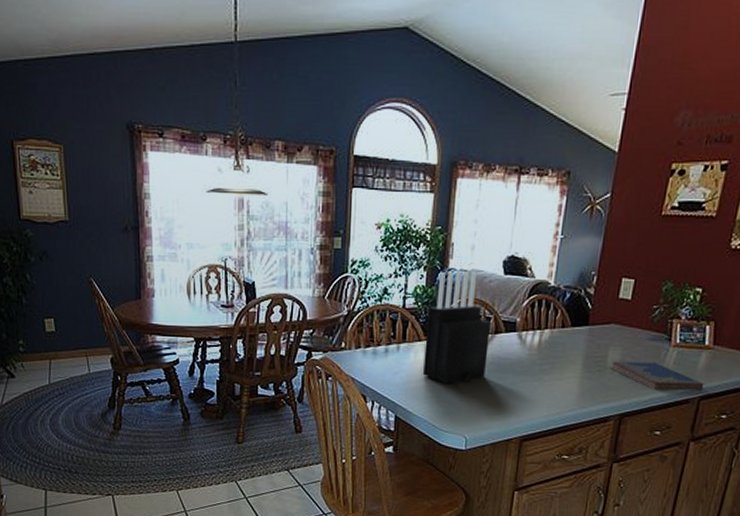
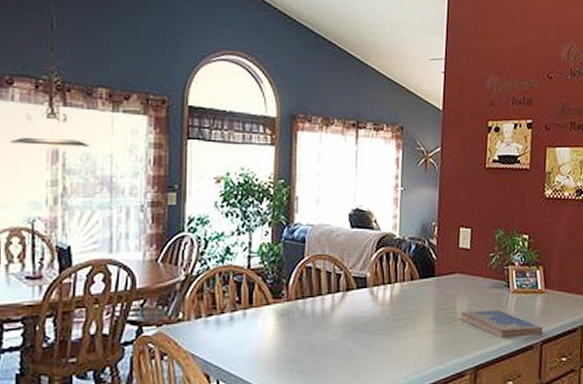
knife block: present [423,270,492,384] -> none [274,224,343,352]

